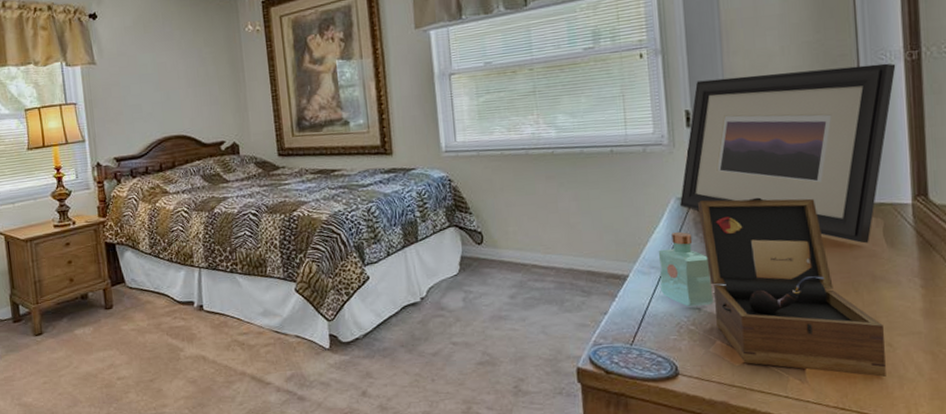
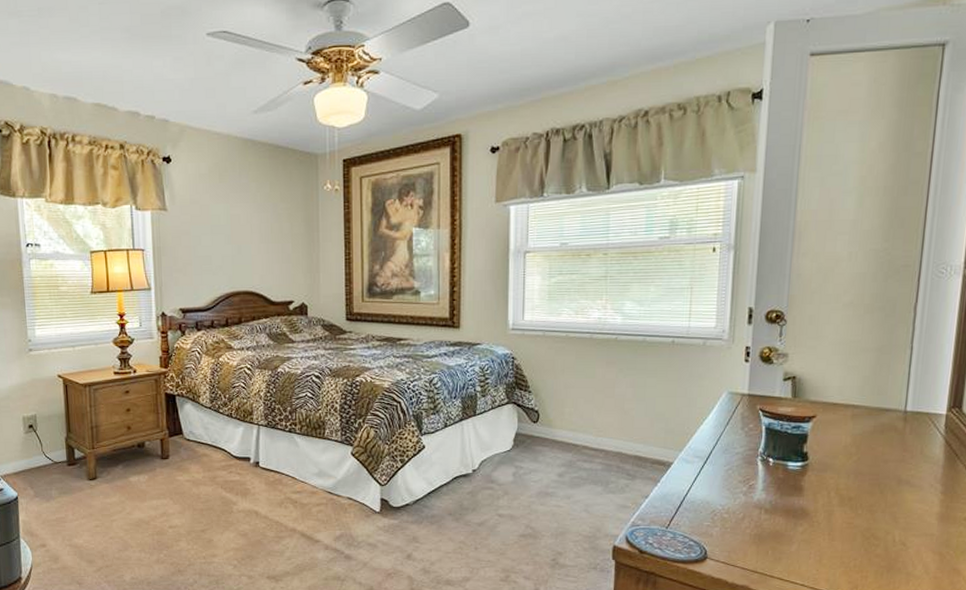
perfume: present [658,231,714,307] -> none [701,424,750,497]
picture frame: present [680,63,896,244] -> none [731,277,954,449]
wooden box: present [698,197,886,377] -> none [747,397,901,572]

